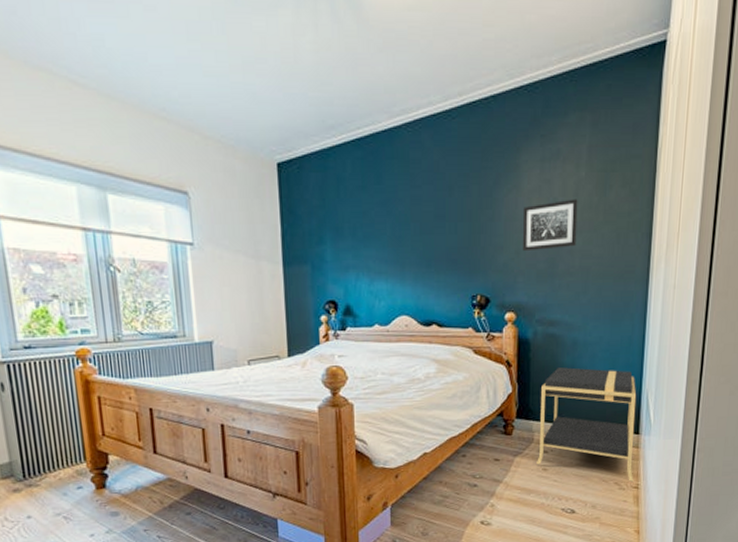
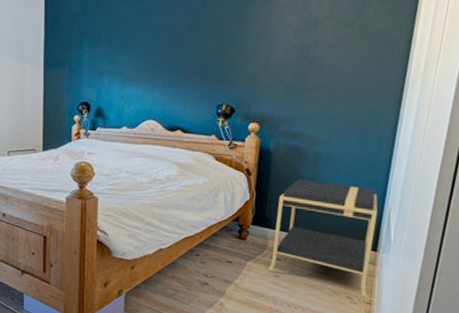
wall art: present [522,199,578,252] -> none [271,14,334,65]

